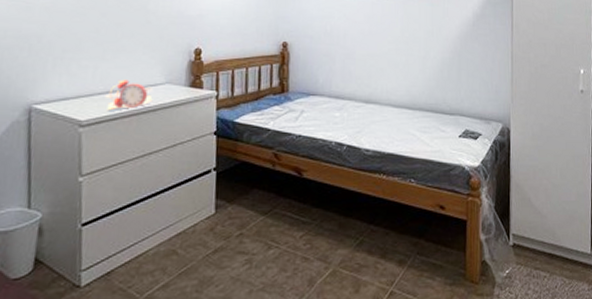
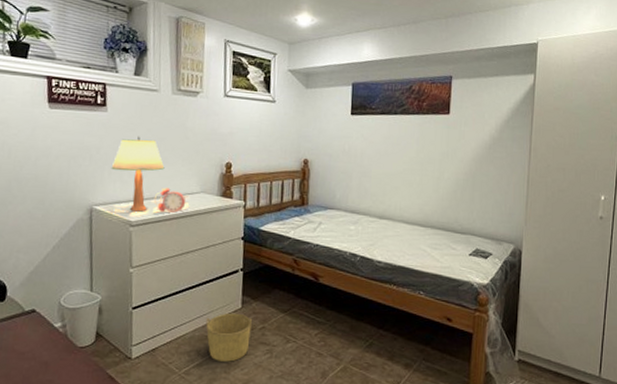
table lamp: none [55,21,122,109] -> present [111,136,165,212]
basket: none [173,220,227,279] -> present [206,312,252,362]

